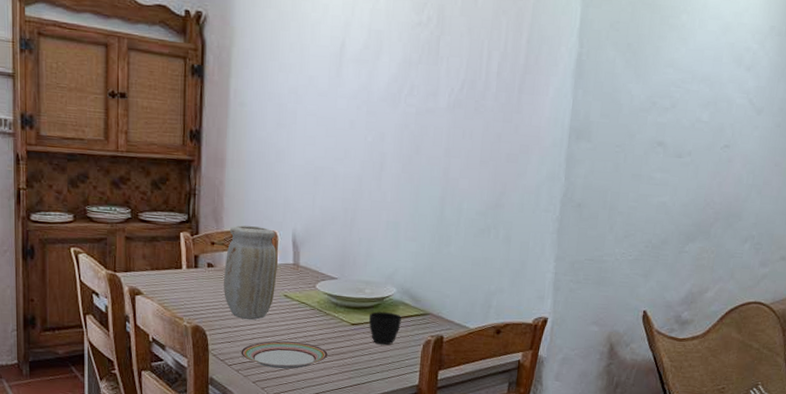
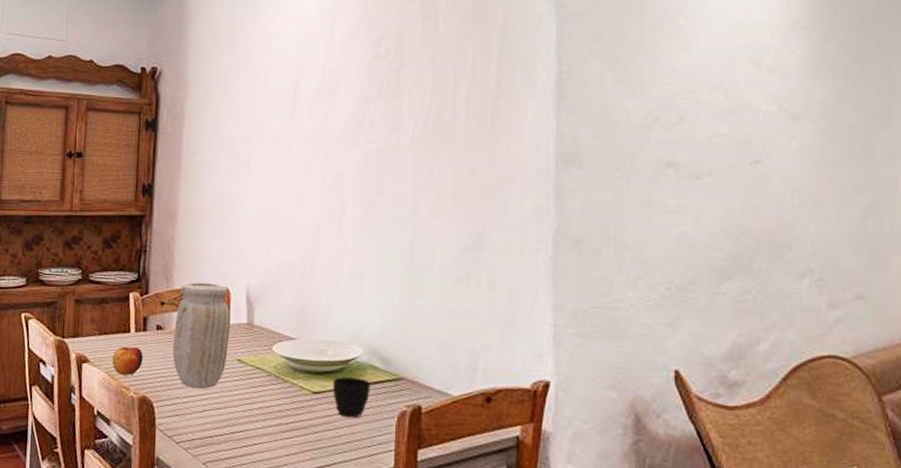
apple: none [165,281,195,307] -> present [112,346,143,375]
plate: present [240,341,329,369] -> none [189,413,288,448]

